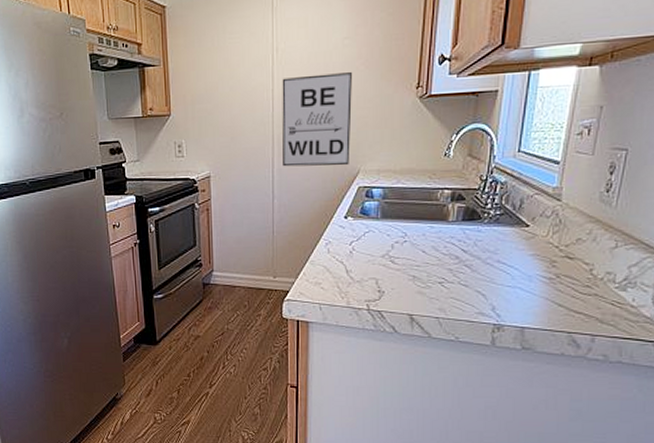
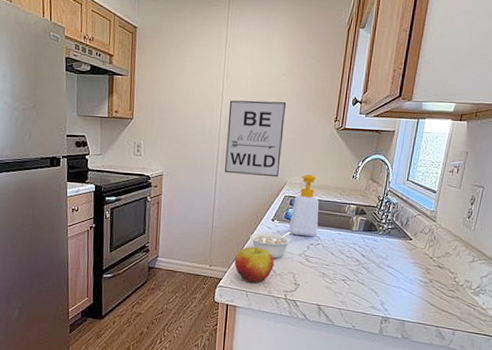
apple: none [302,251,351,293] -> present [234,246,274,283]
legume: none [319,229,371,263] -> present [250,231,292,258]
soap bottle: none [367,157,404,234] -> present [289,174,319,237]

